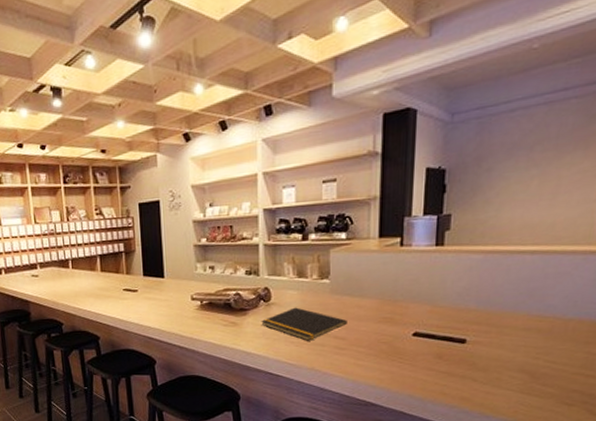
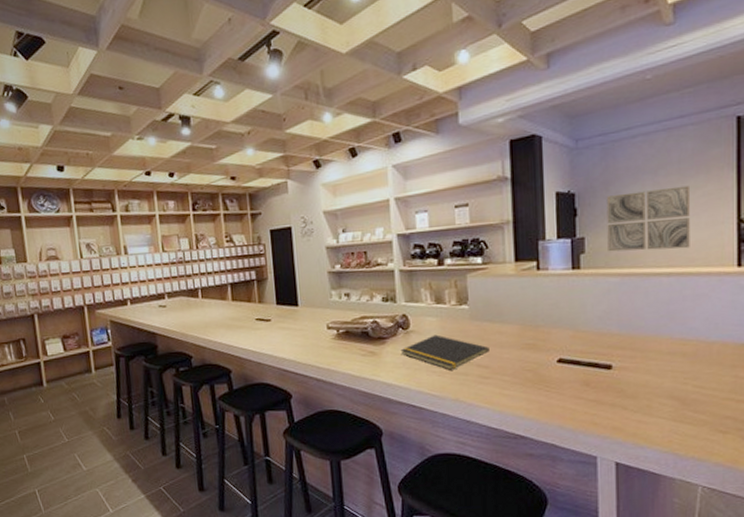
wall art: none [474,162,565,229] -> present [606,185,690,252]

